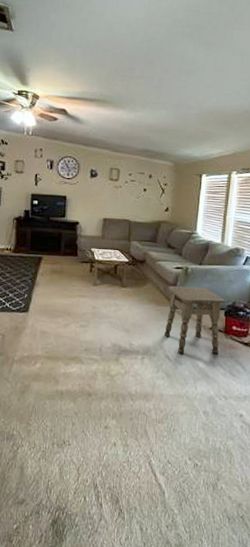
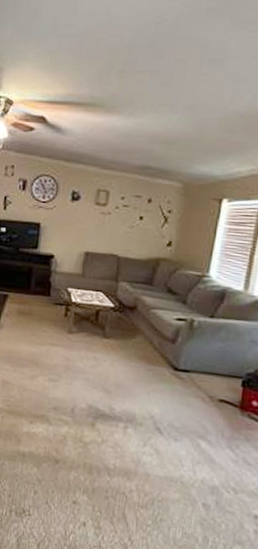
side table: present [164,285,225,355] -> none [155,341,244,435]

